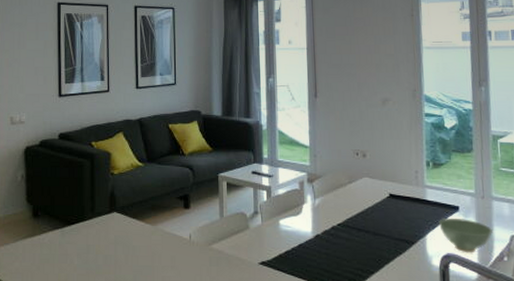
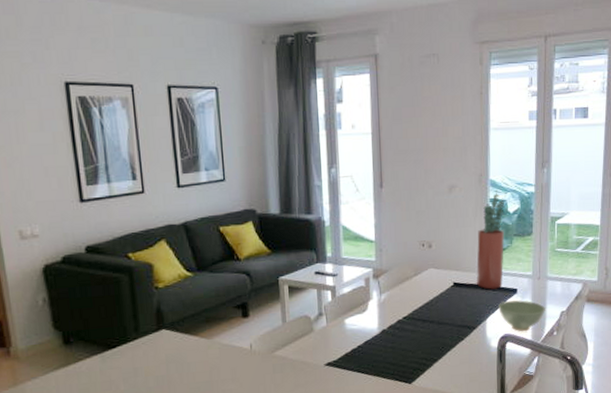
vase: none [413,105,443,205] -> present [476,189,505,290]

